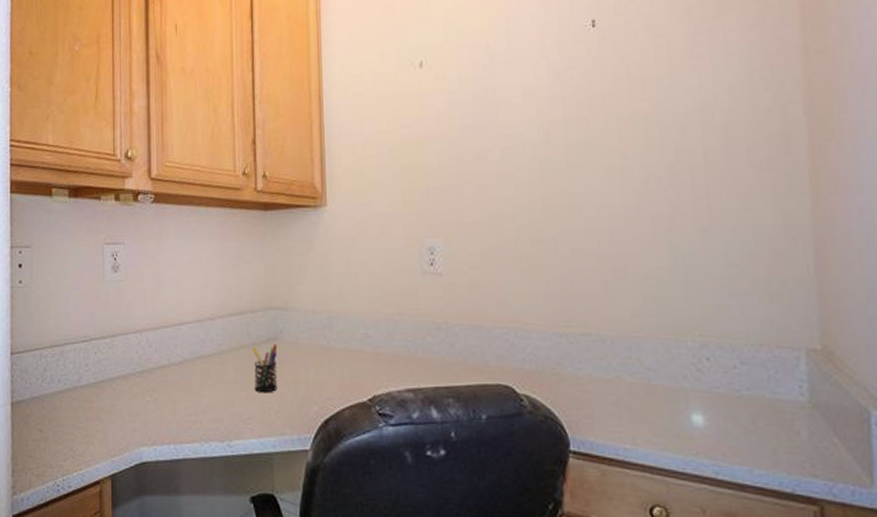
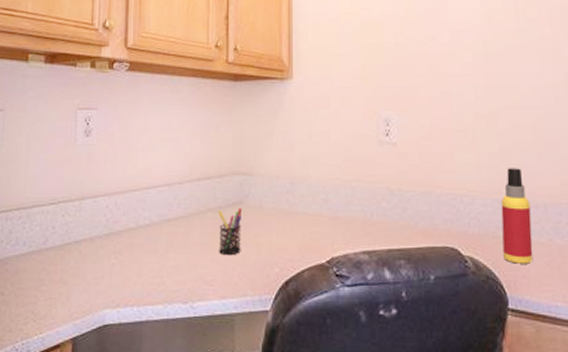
spray bottle: none [561,298,598,403] -> present [501,168,533,264]

